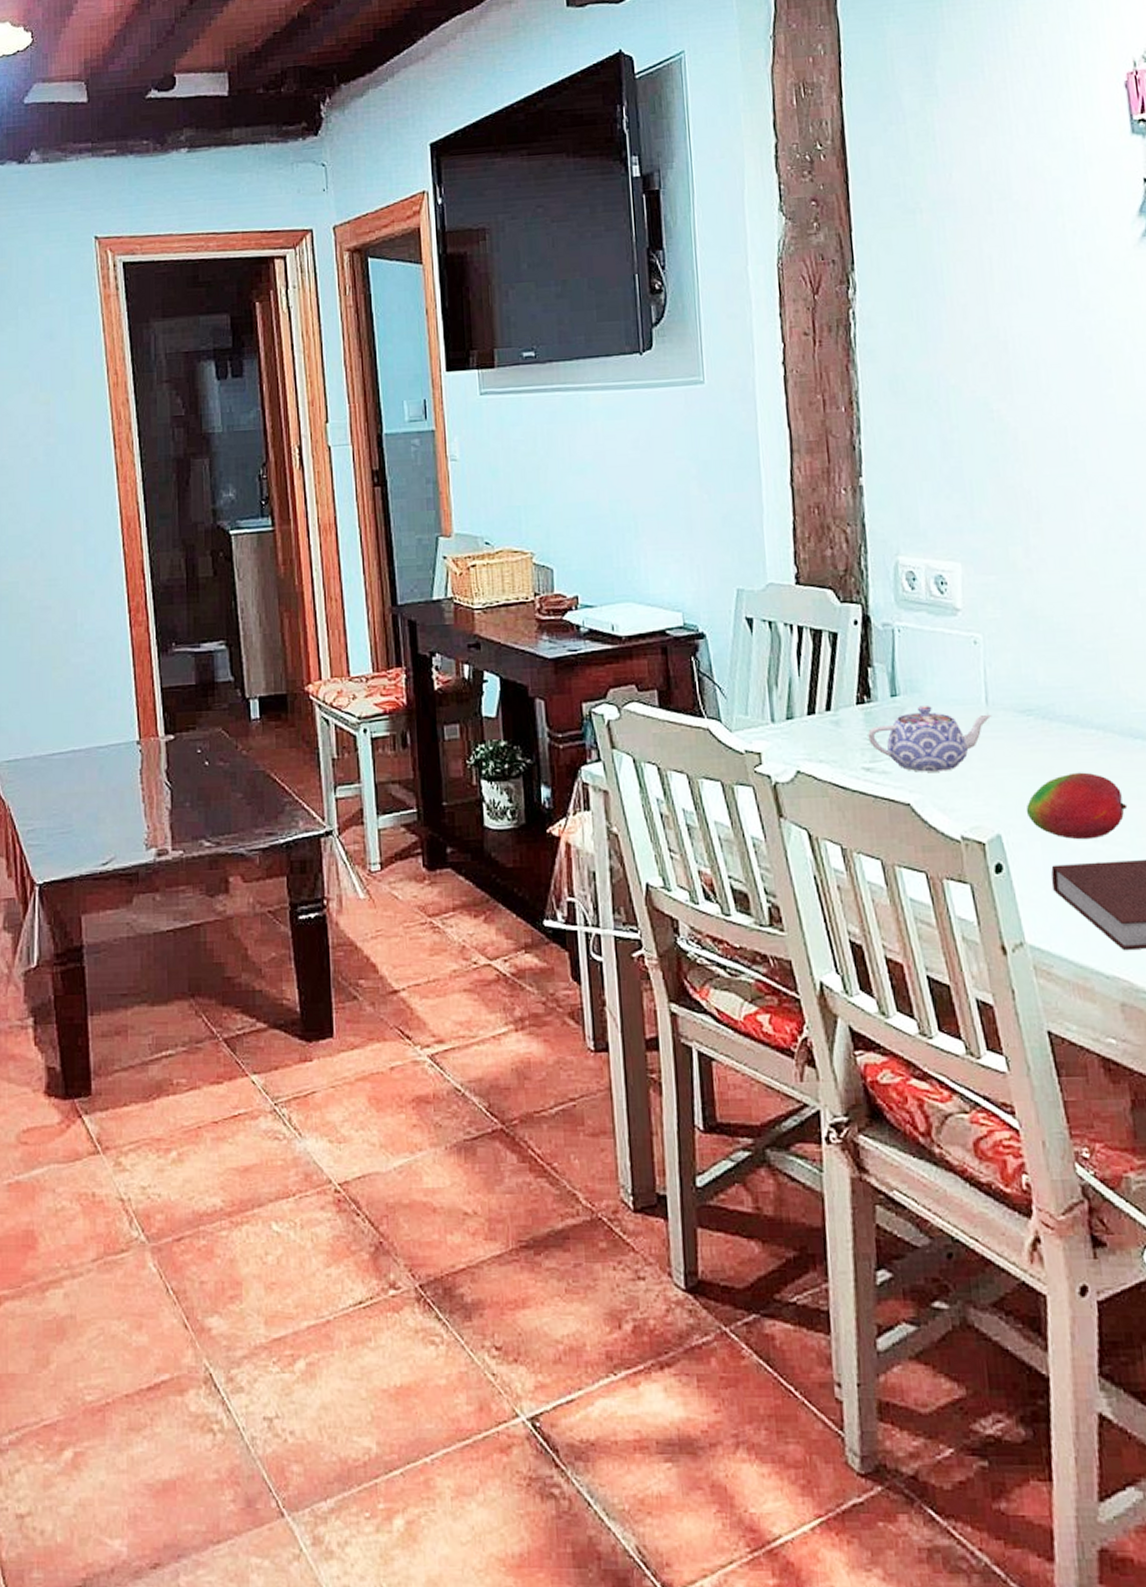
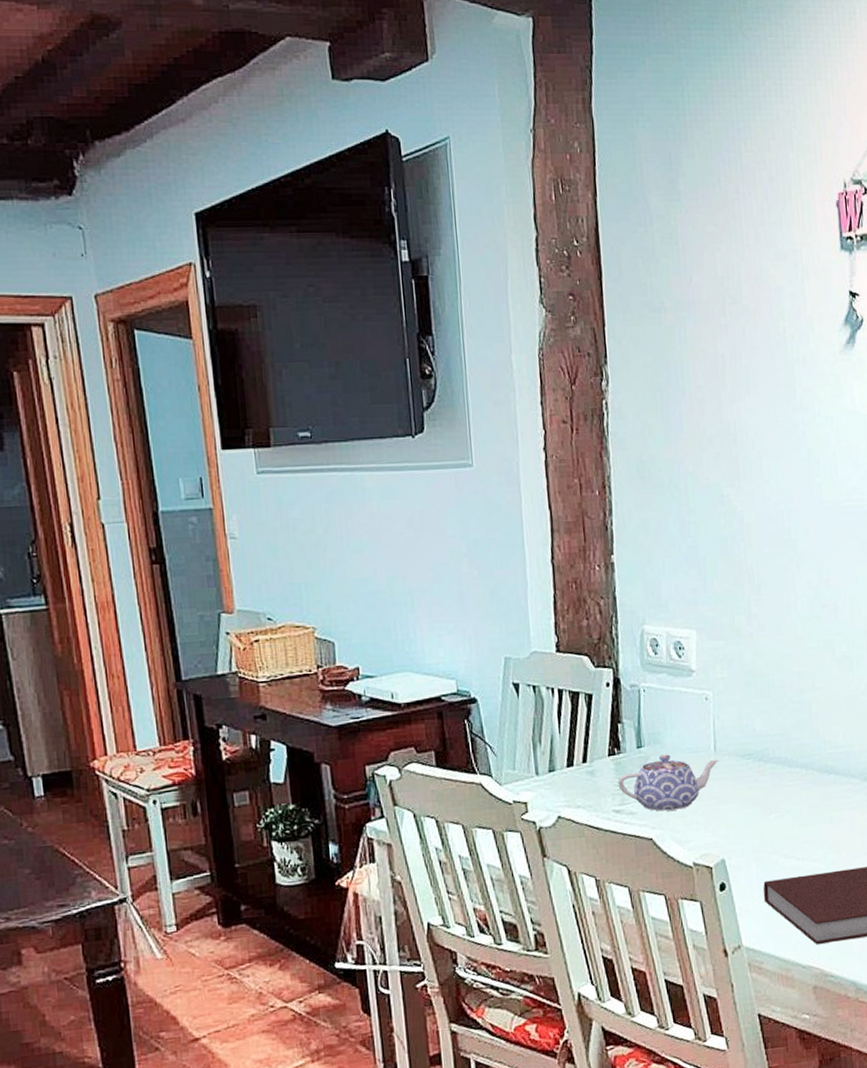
fruit: present [1026,772,1128,840] -> none [744,803,823,859]

